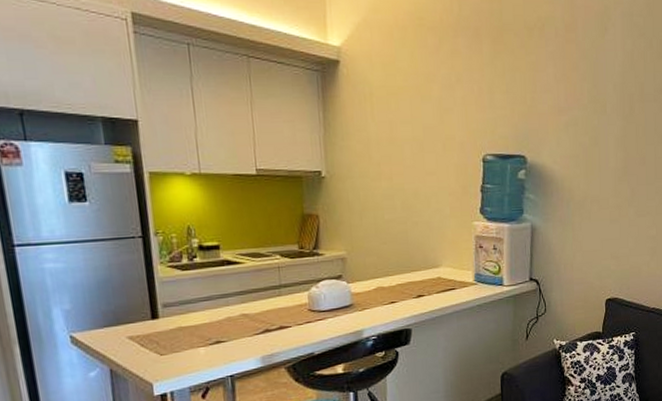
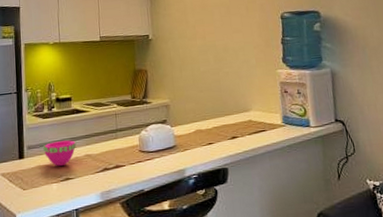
bowl: none [184,297,228,328] -> present [43,140,76,167]

